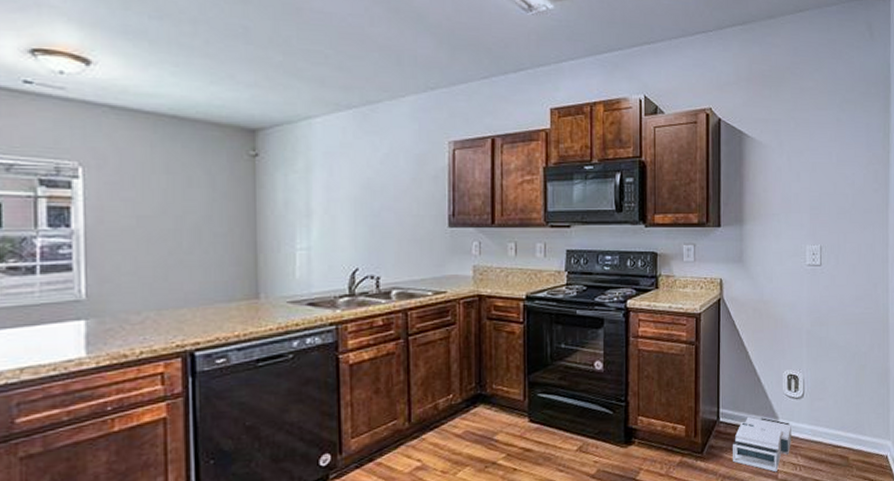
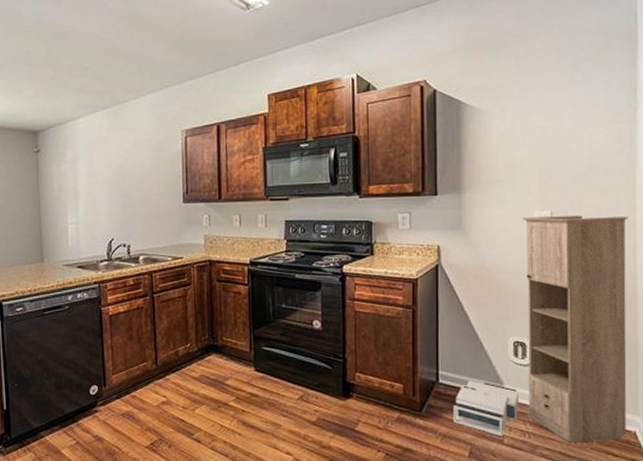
storage cabinet: none [796,250,882,472] -> present [522,215,628,443]

